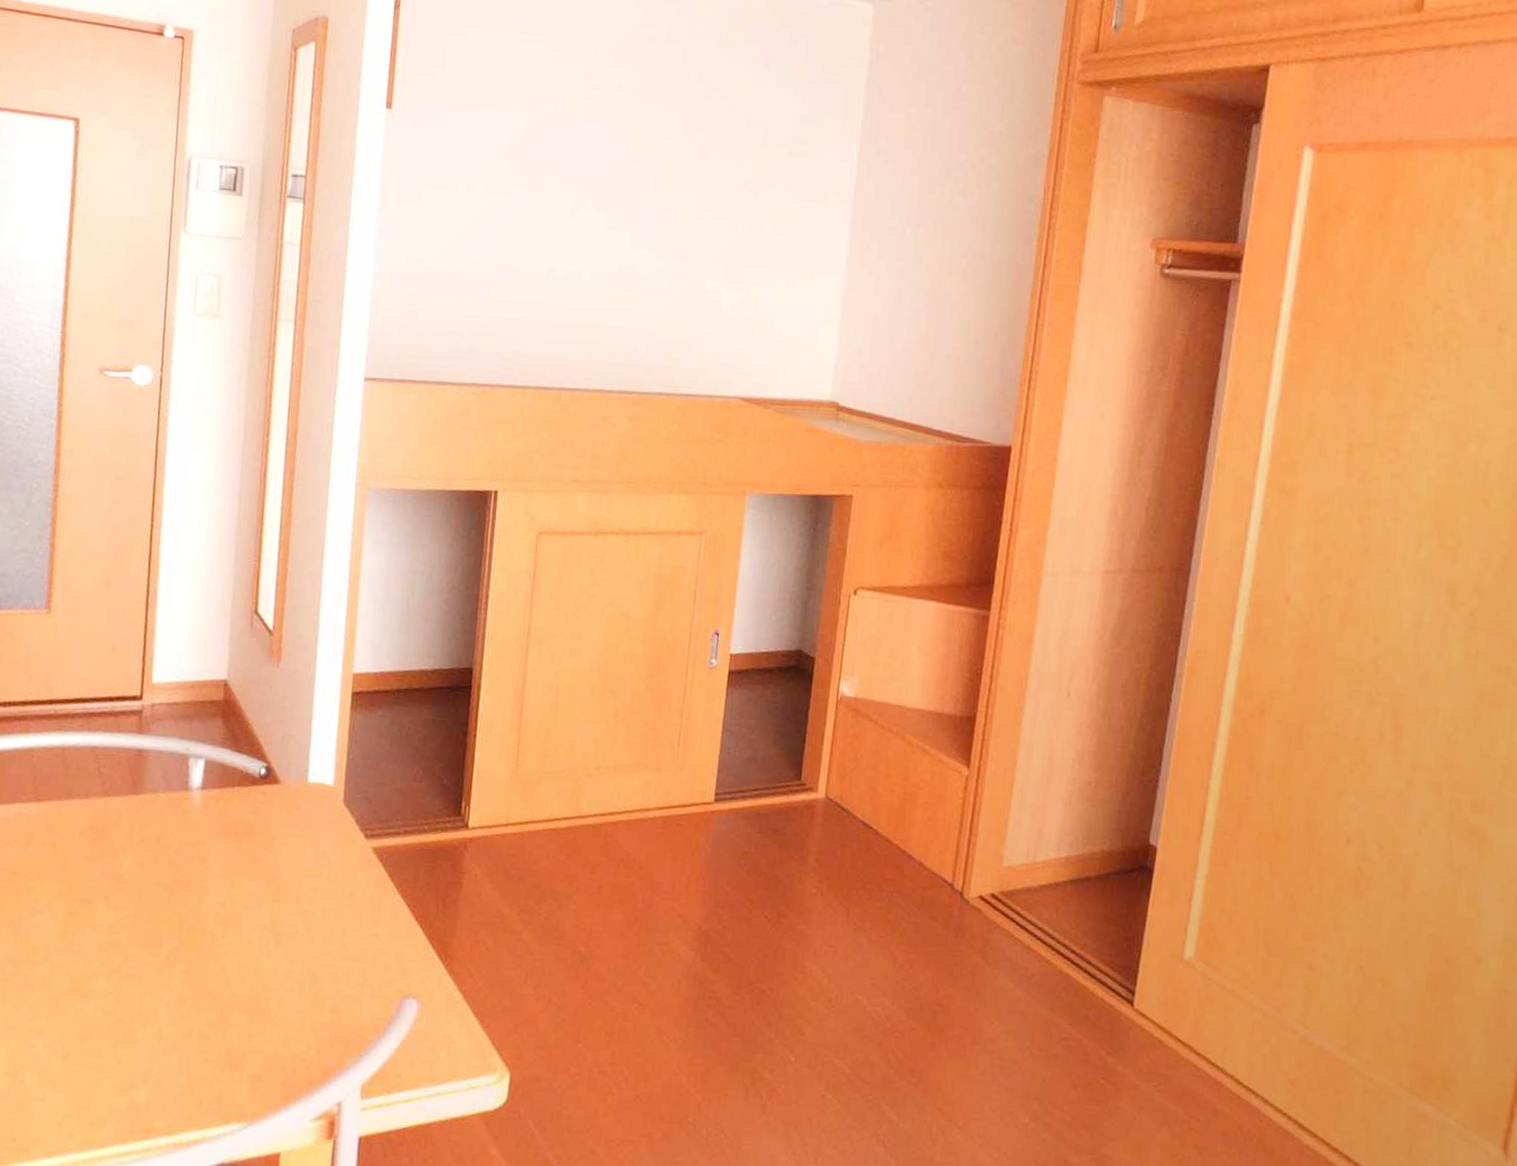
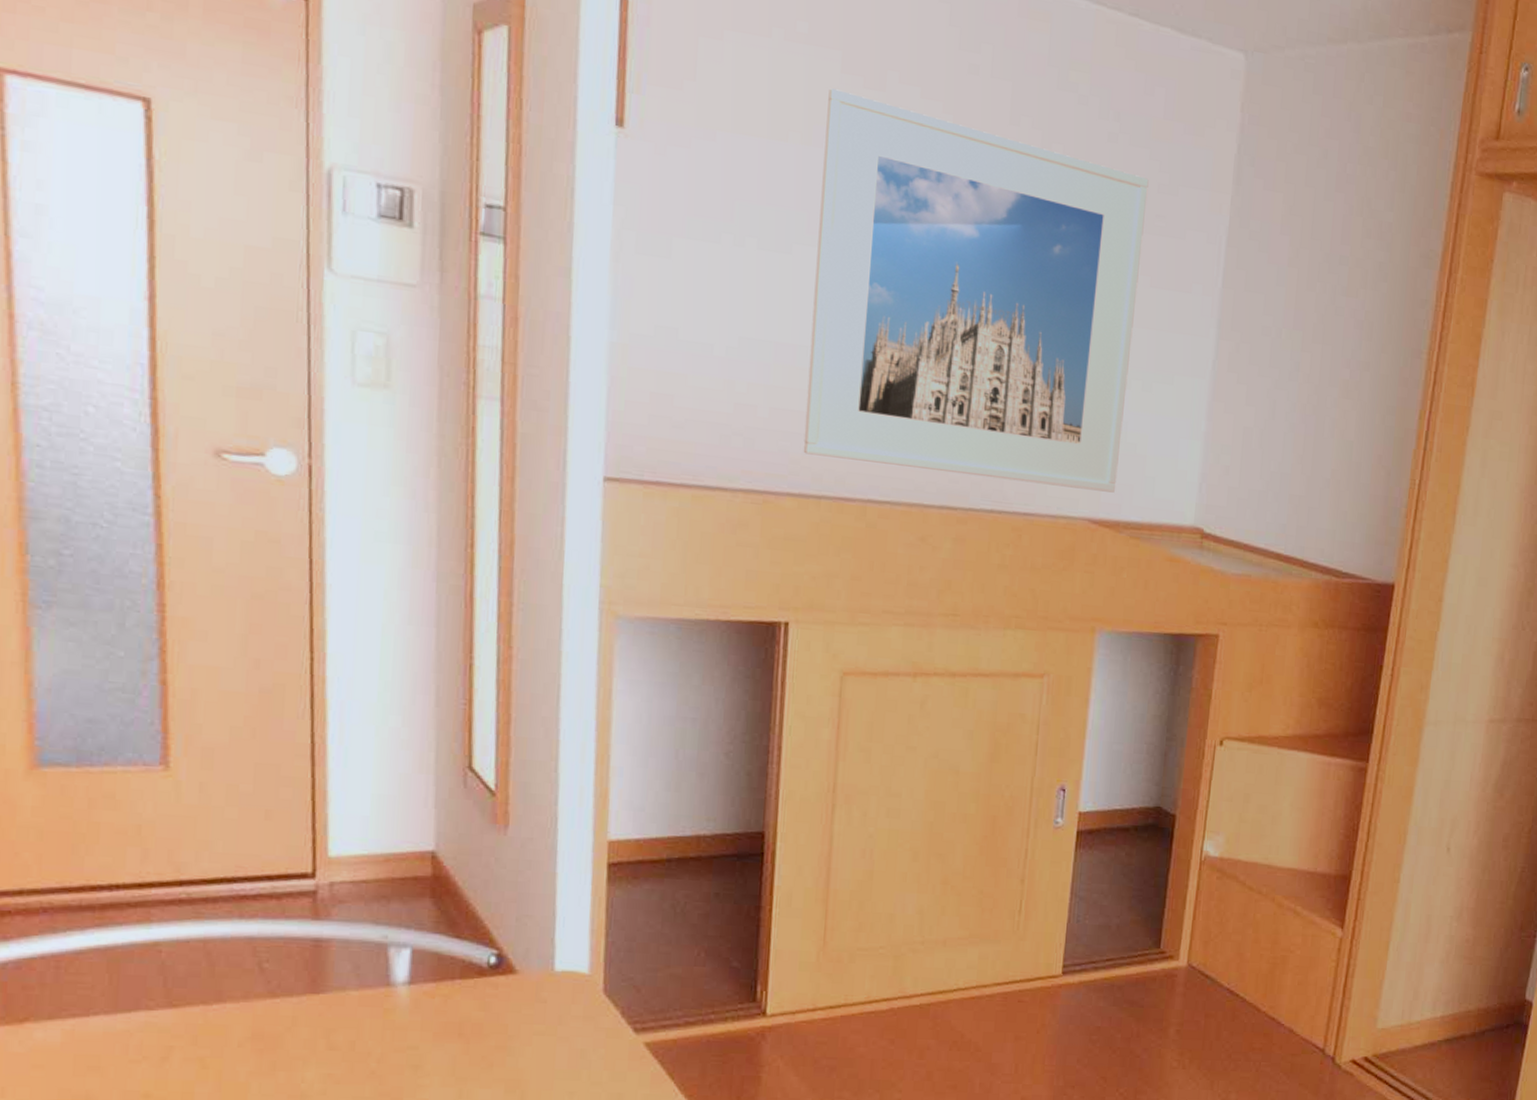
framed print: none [513,65,793,374] -> present [803,88,1149,493]

